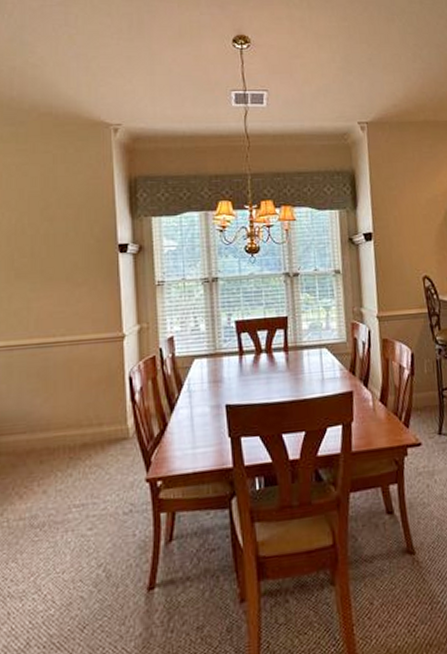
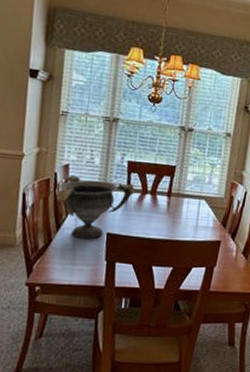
decorative bowl: none [165,345,249,416] -> present [56,175,135,239]

